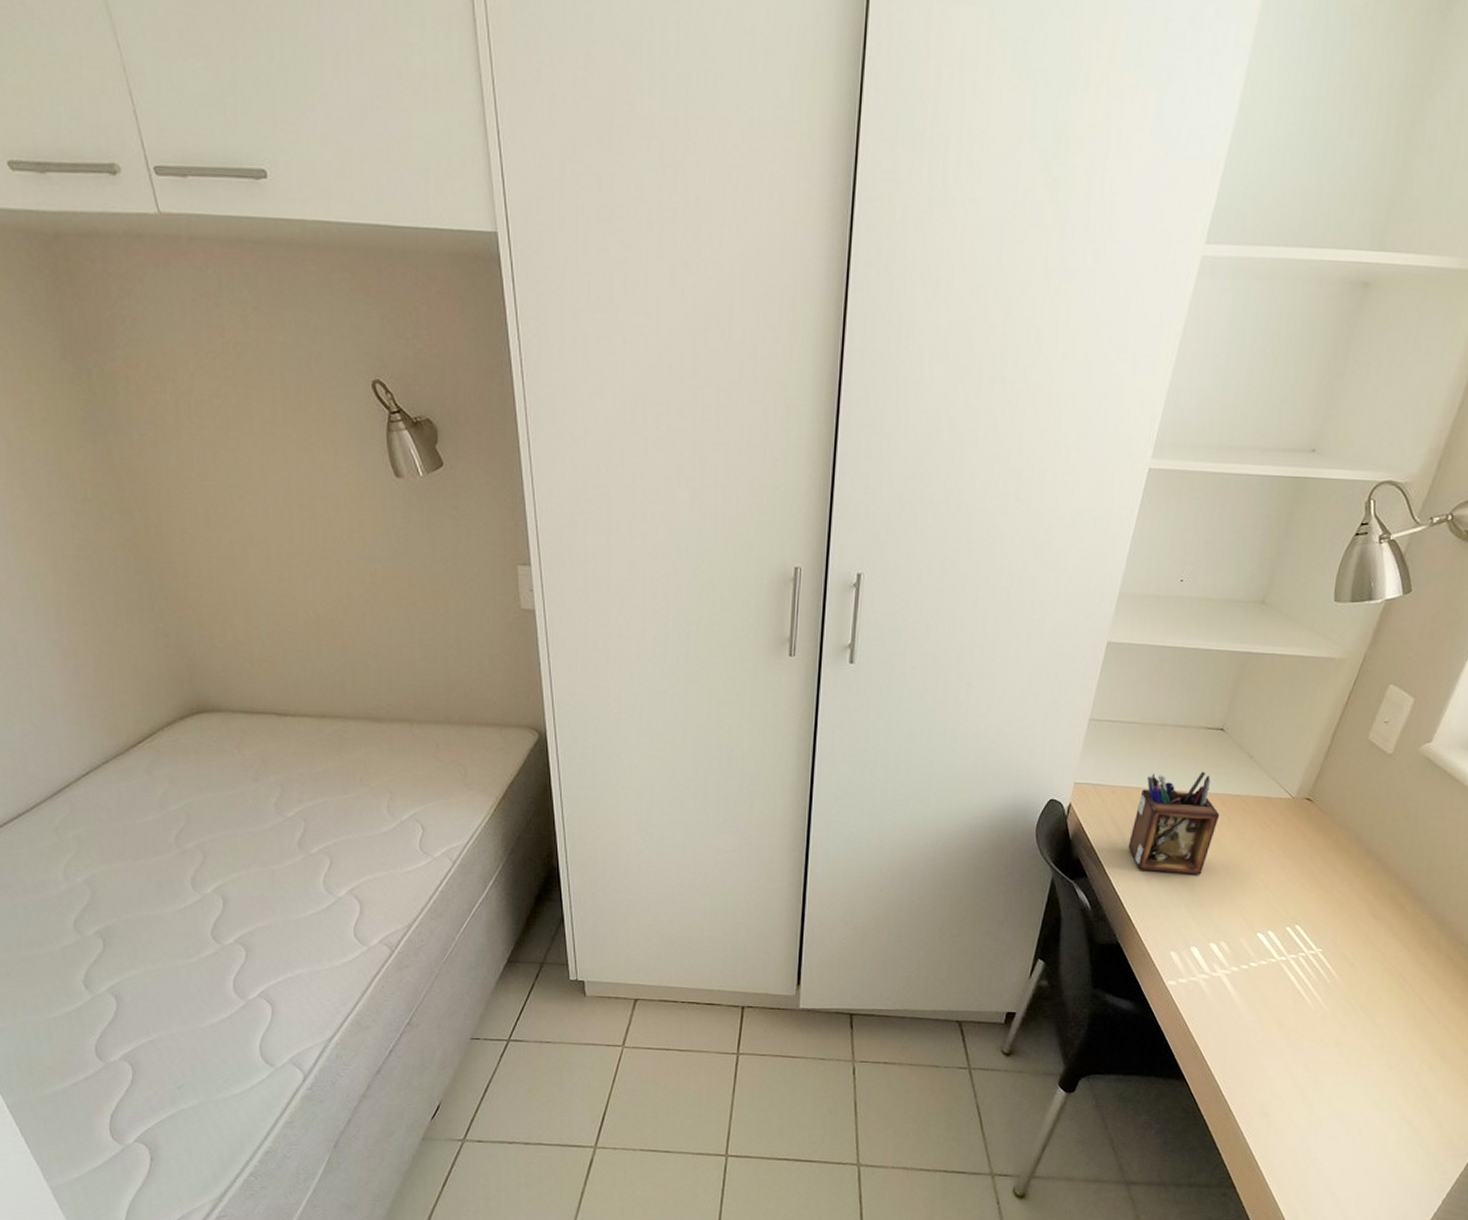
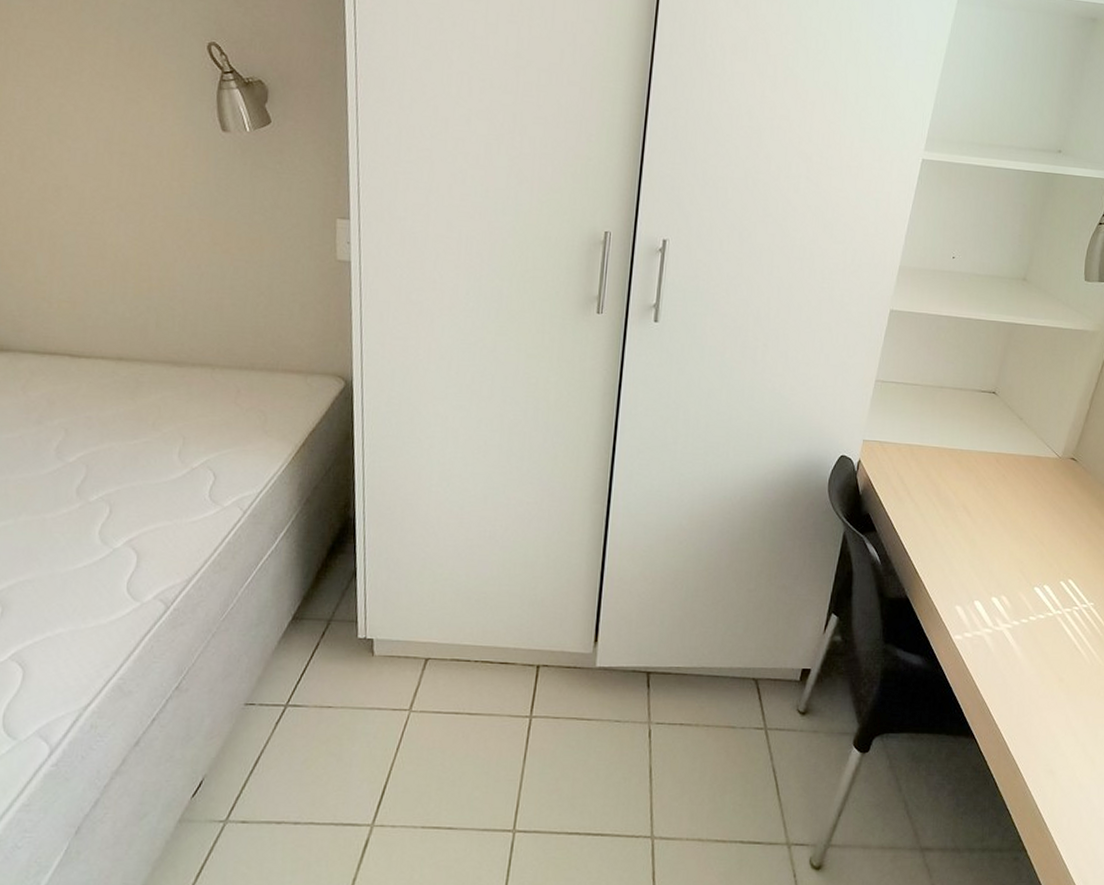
desk organizer: present [1128,771,1220,875] -> none [914,431,996,530]

